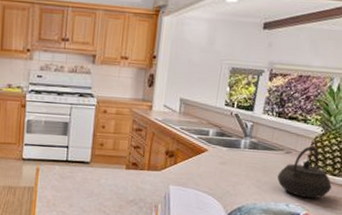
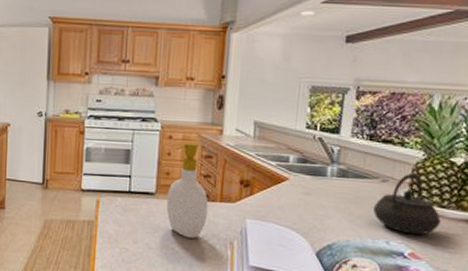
soap bottle: none [99,116,137,202] -> present [166,142,209,238]

